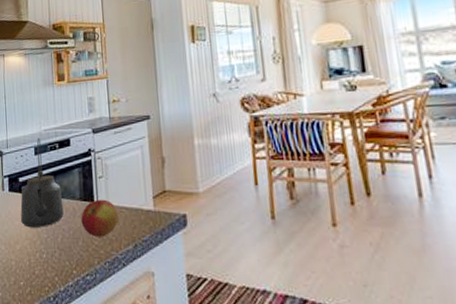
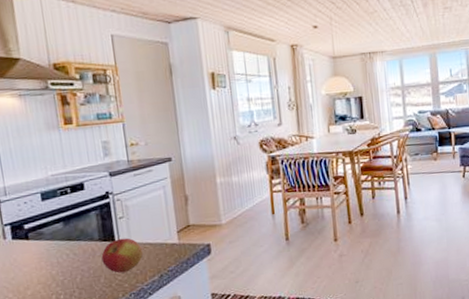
kettle: present [20,137,64,228] -> none [28,182,82,273]

